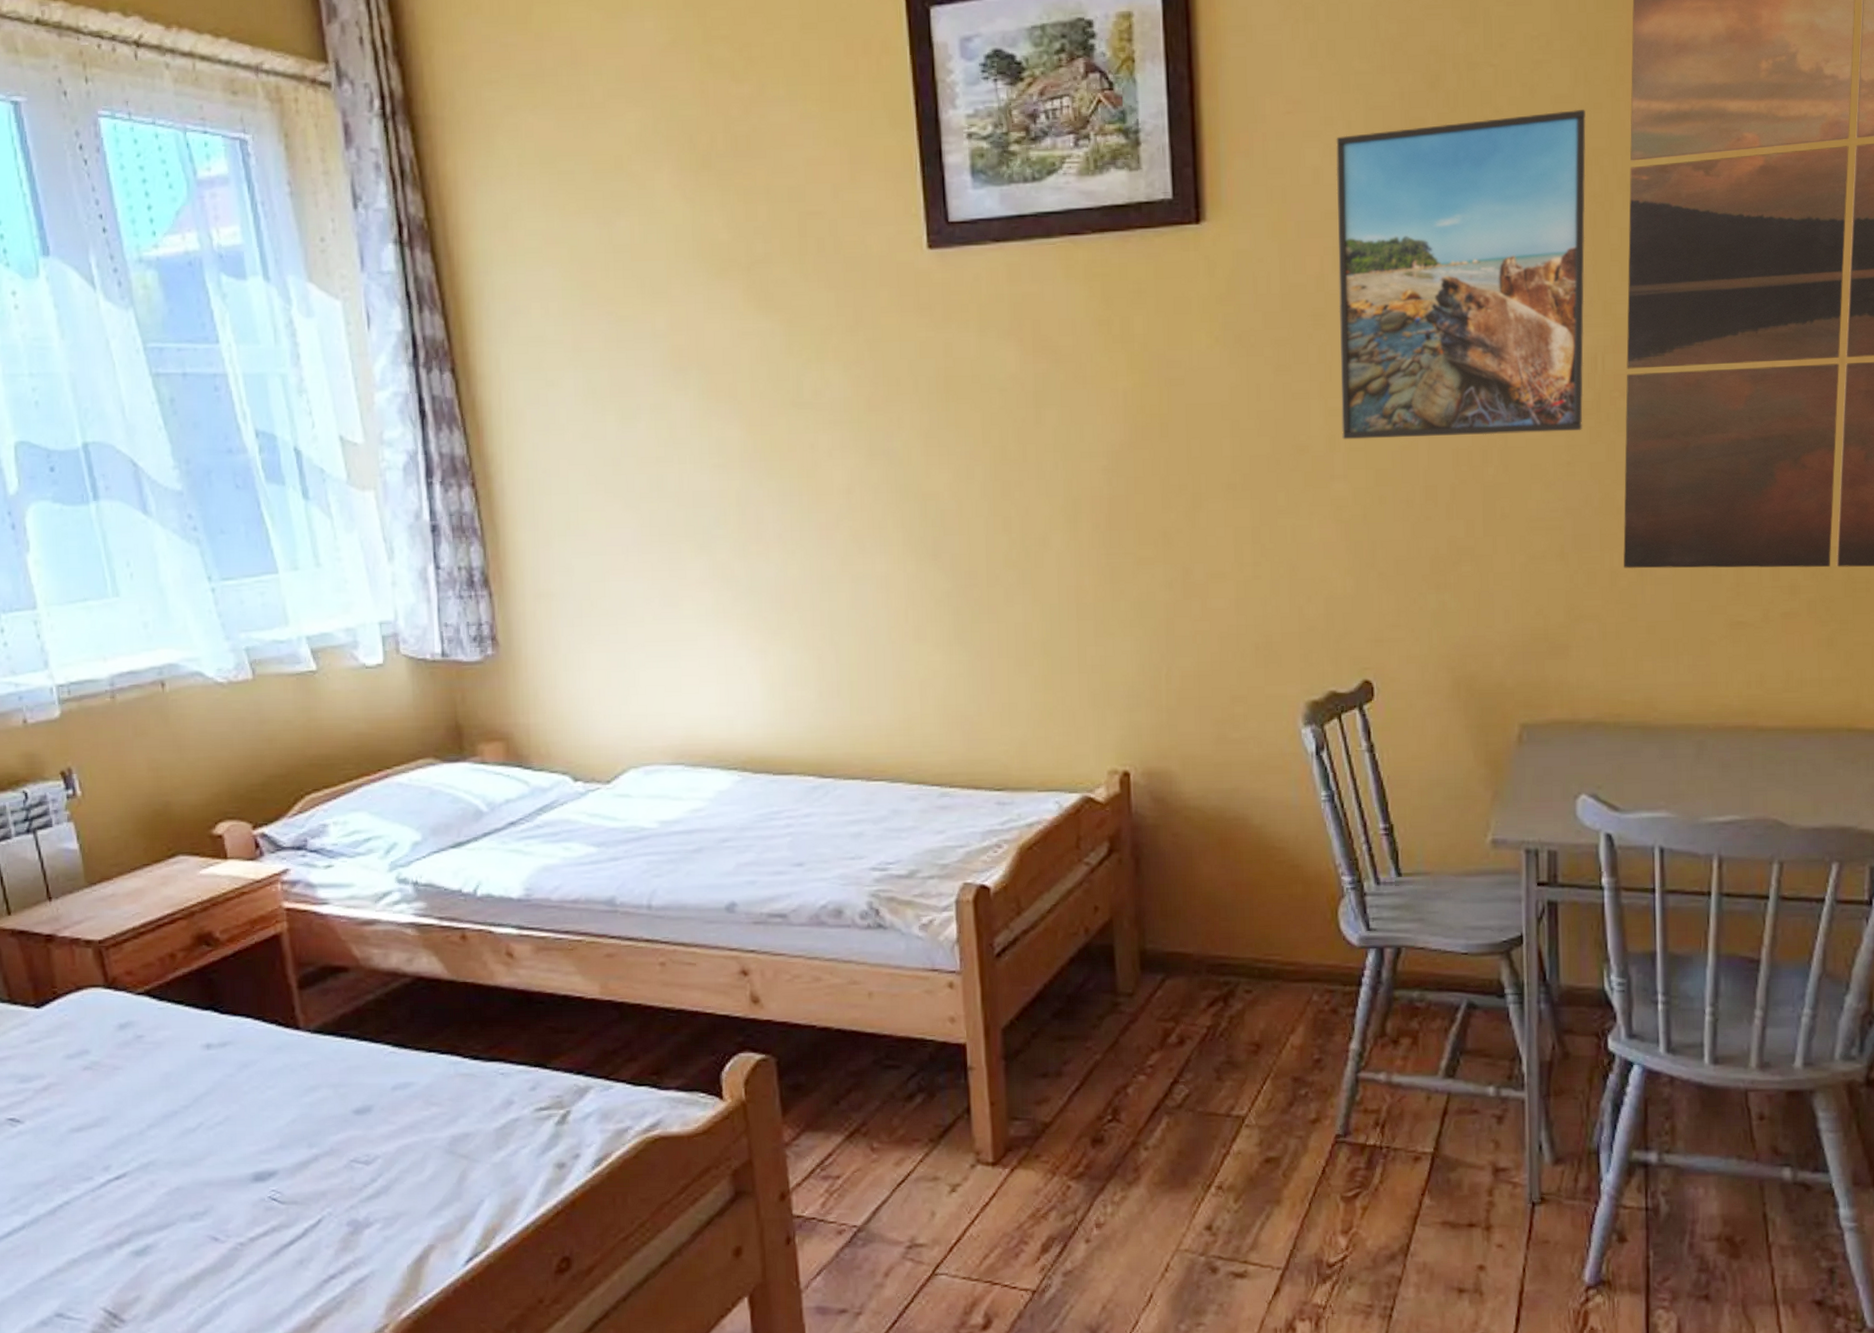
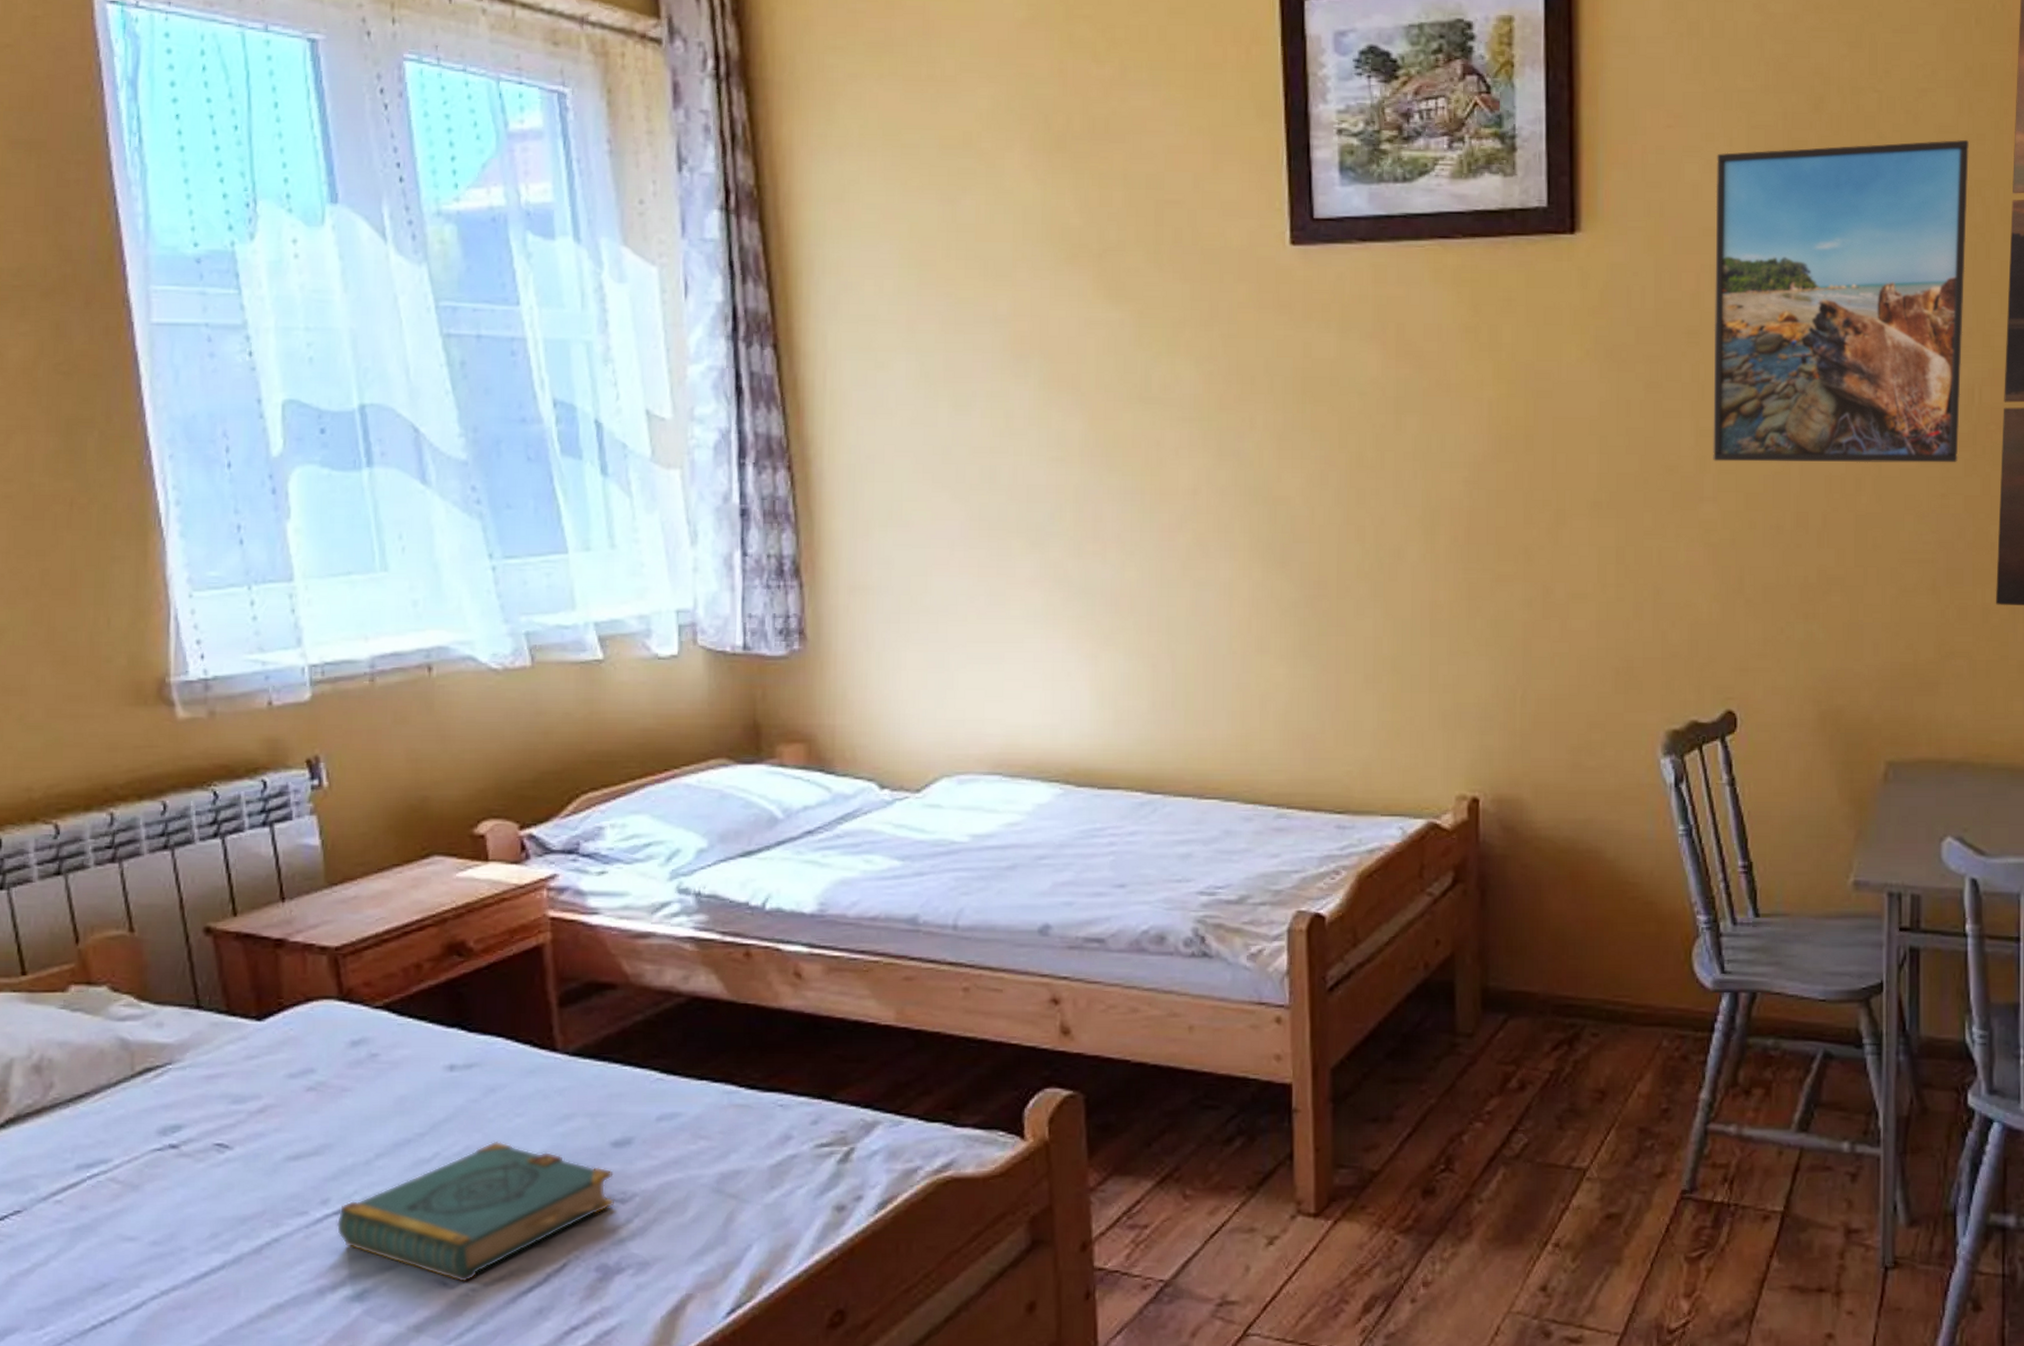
book: none [118,1111,360,1238] -> present [336,1141,615,1283]

